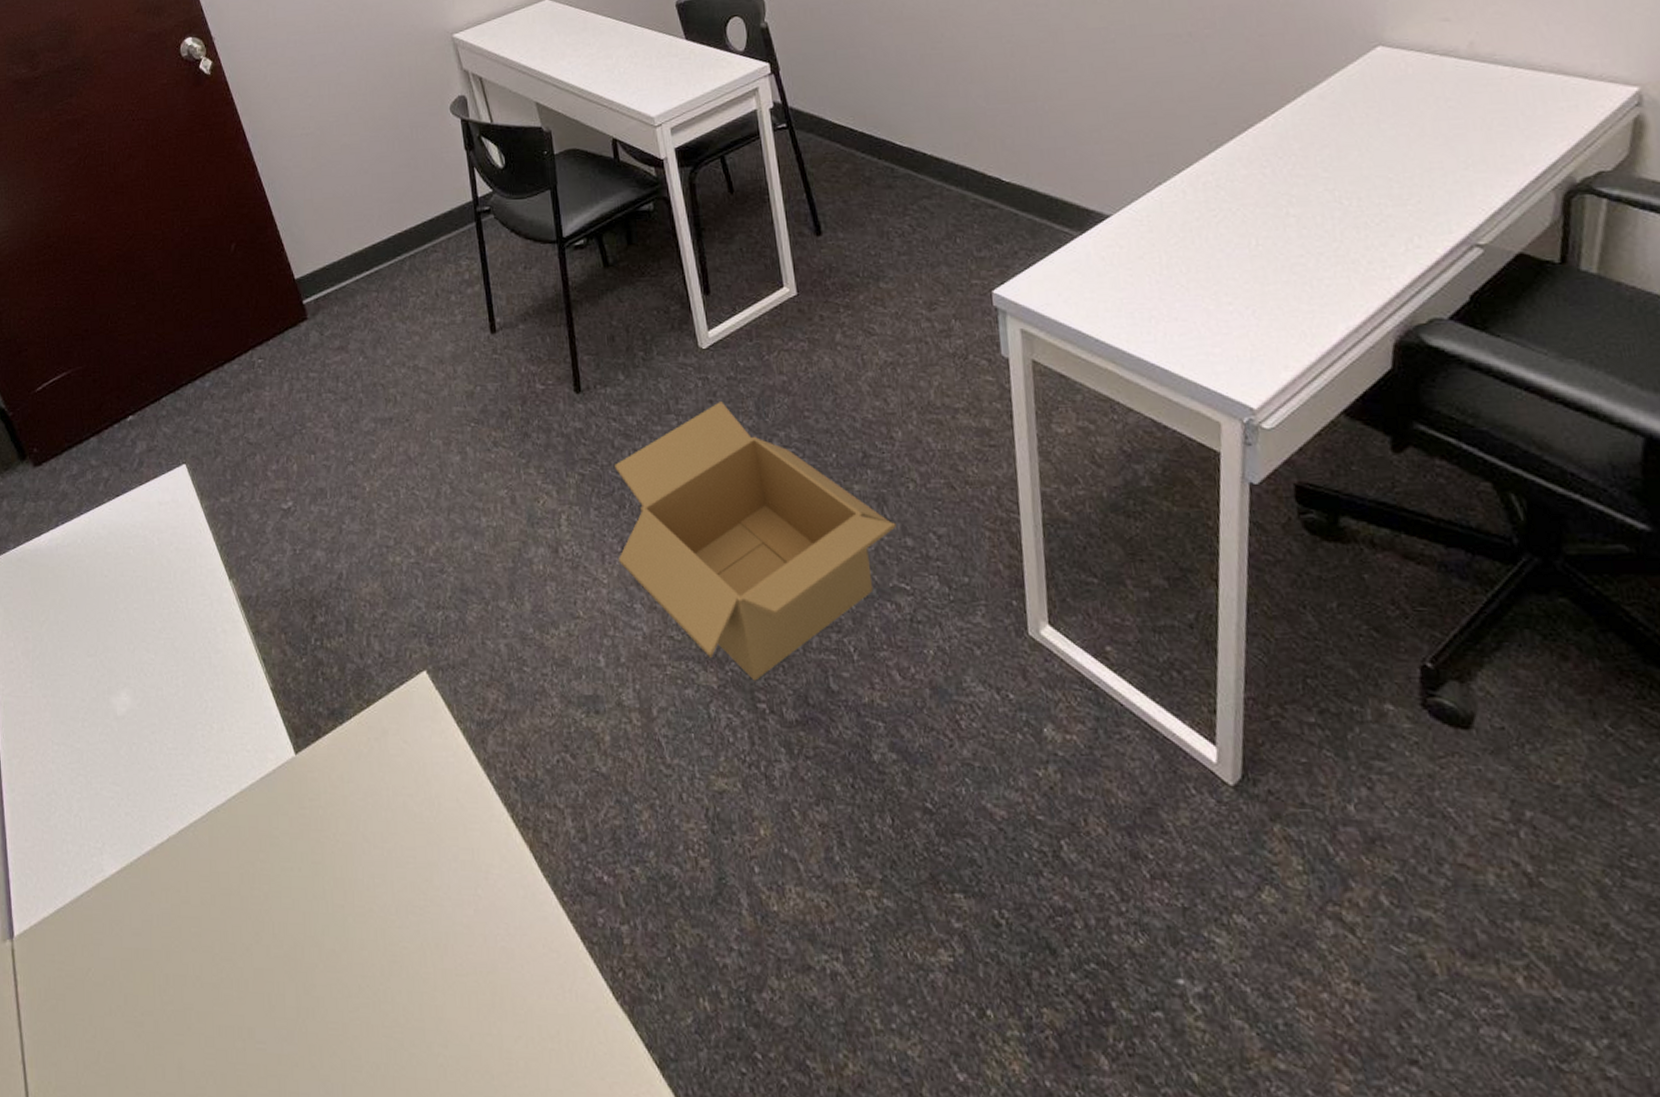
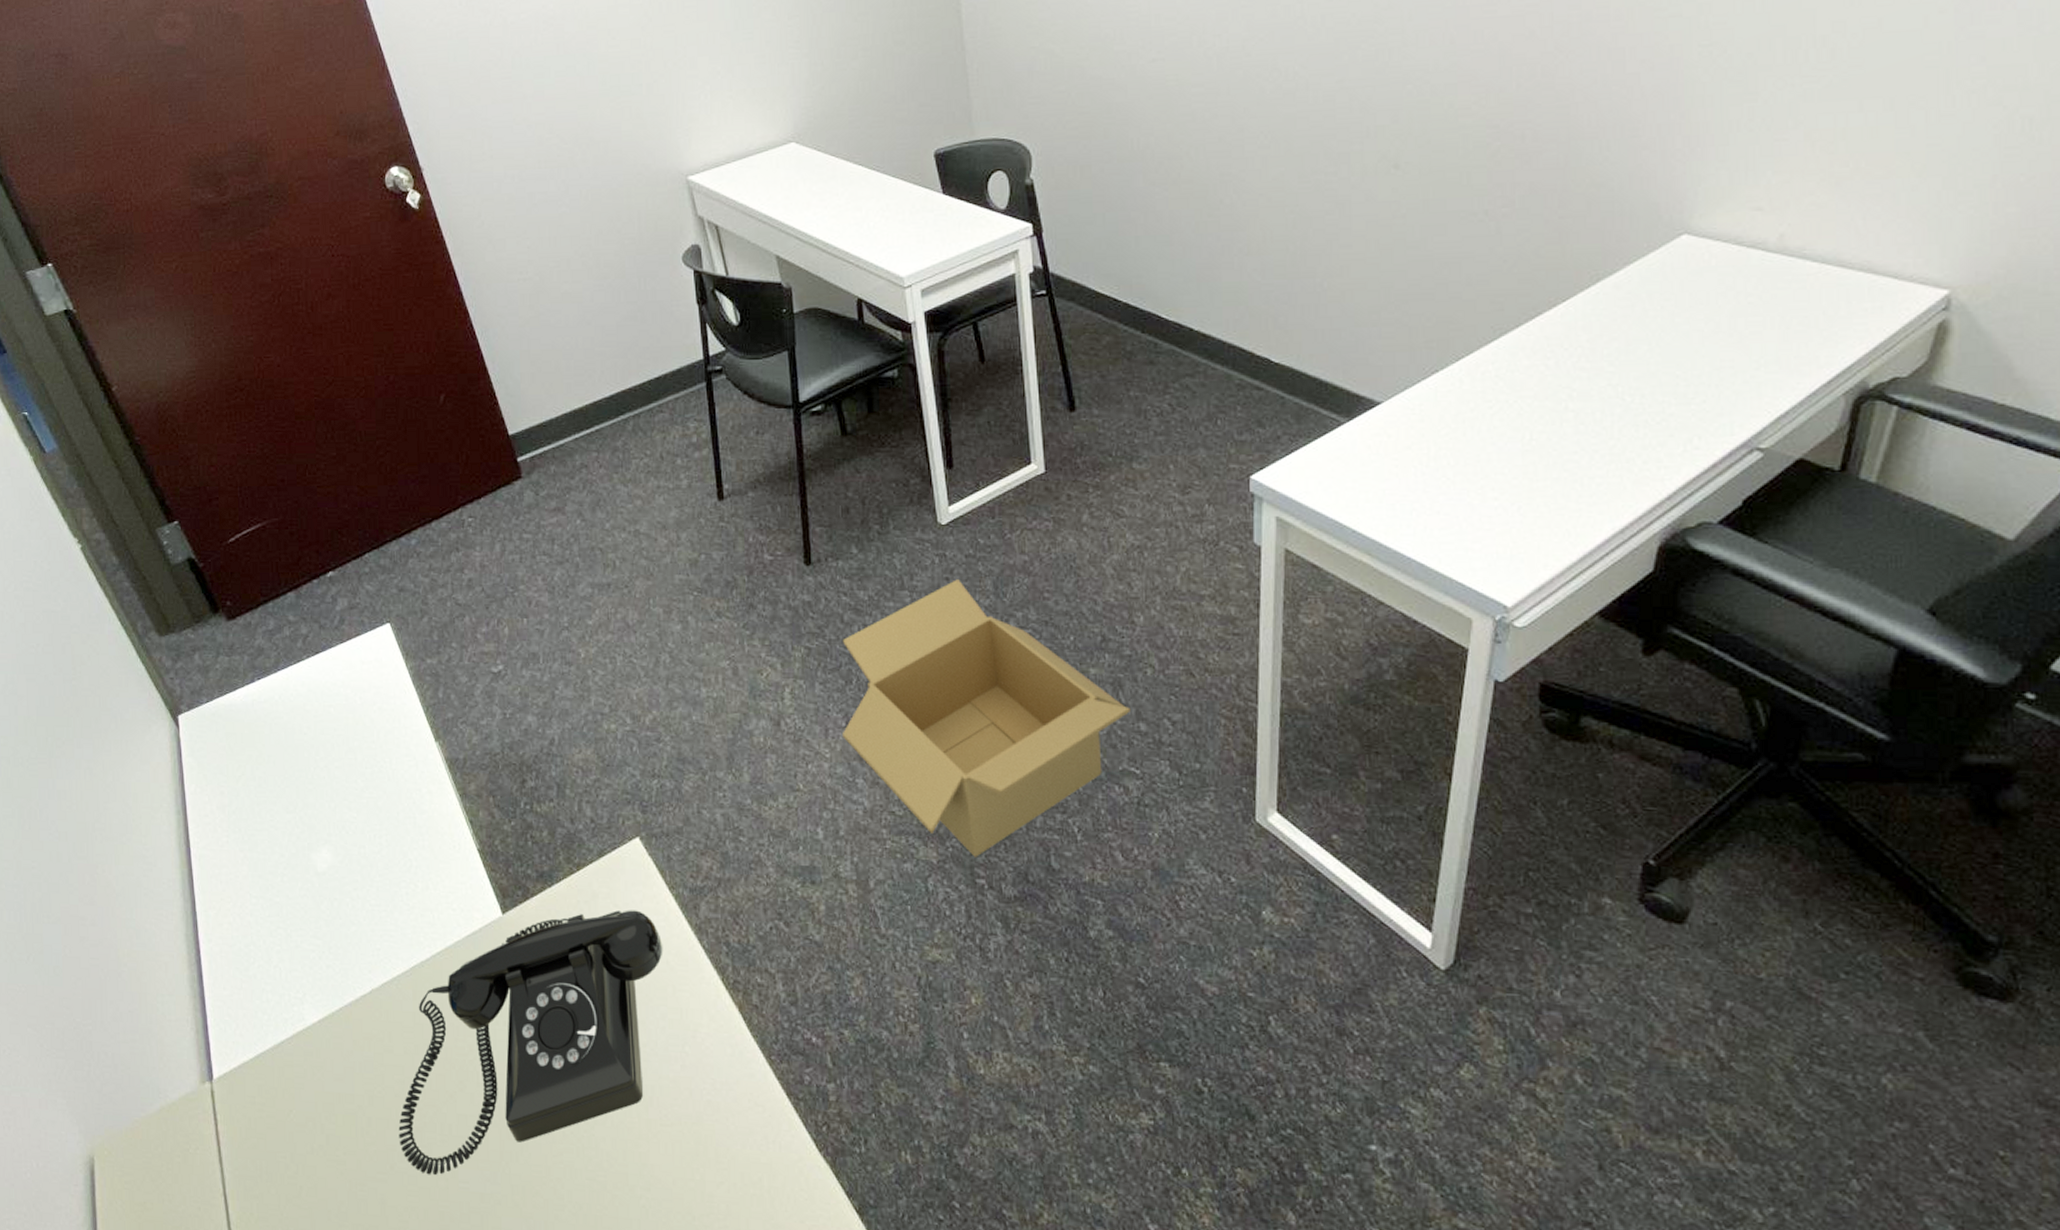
telephone: none [195,746,453,1036] -> present [398,910,663,1176]

